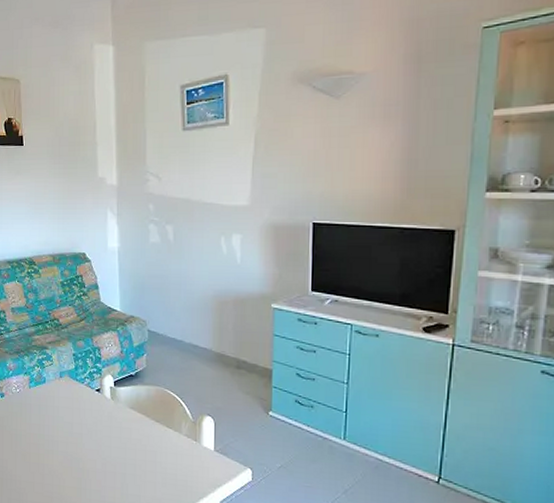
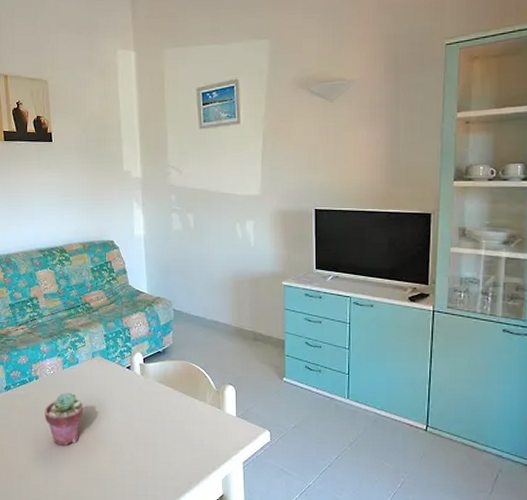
potted succulent: none [9,412,50,468] -> present [44,392,83,445]

